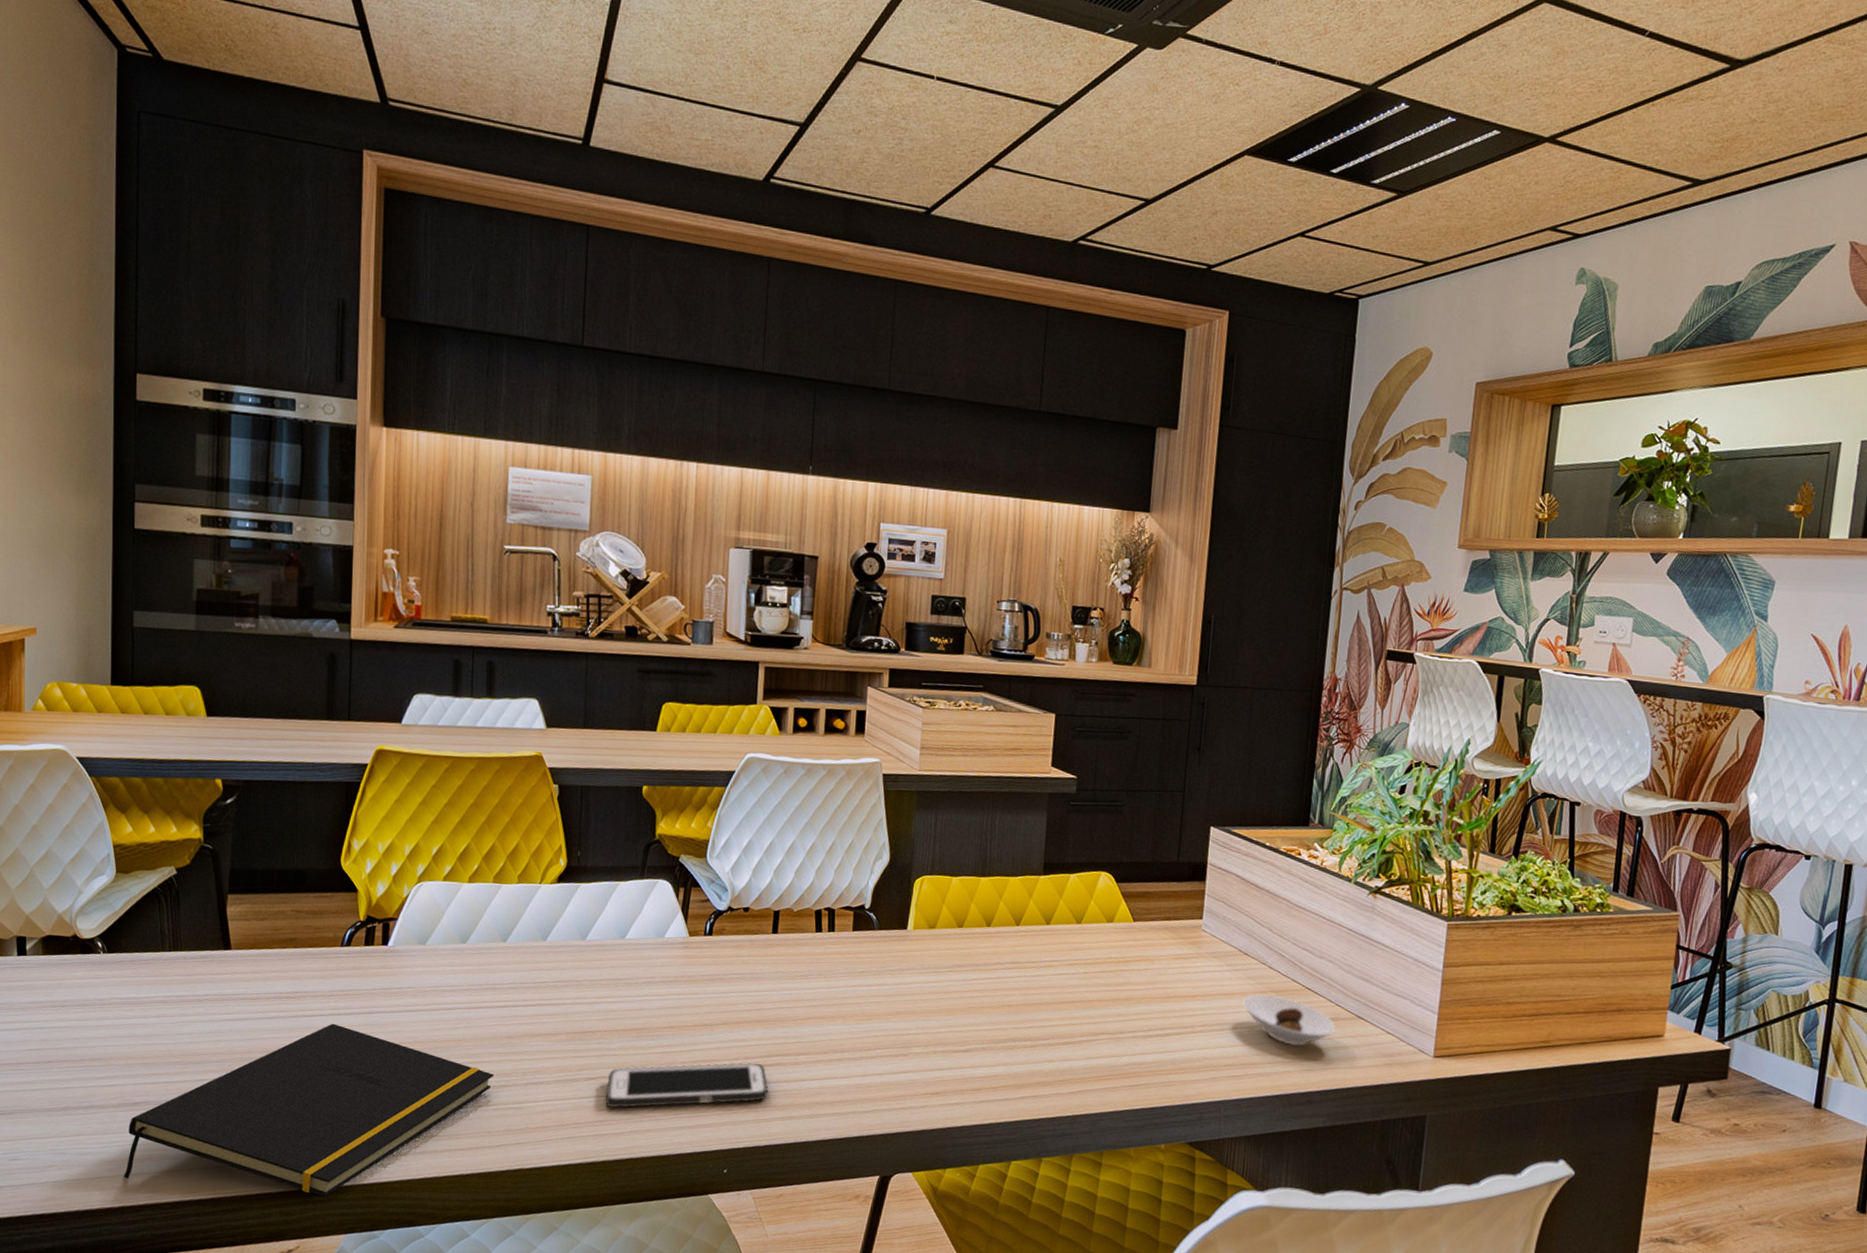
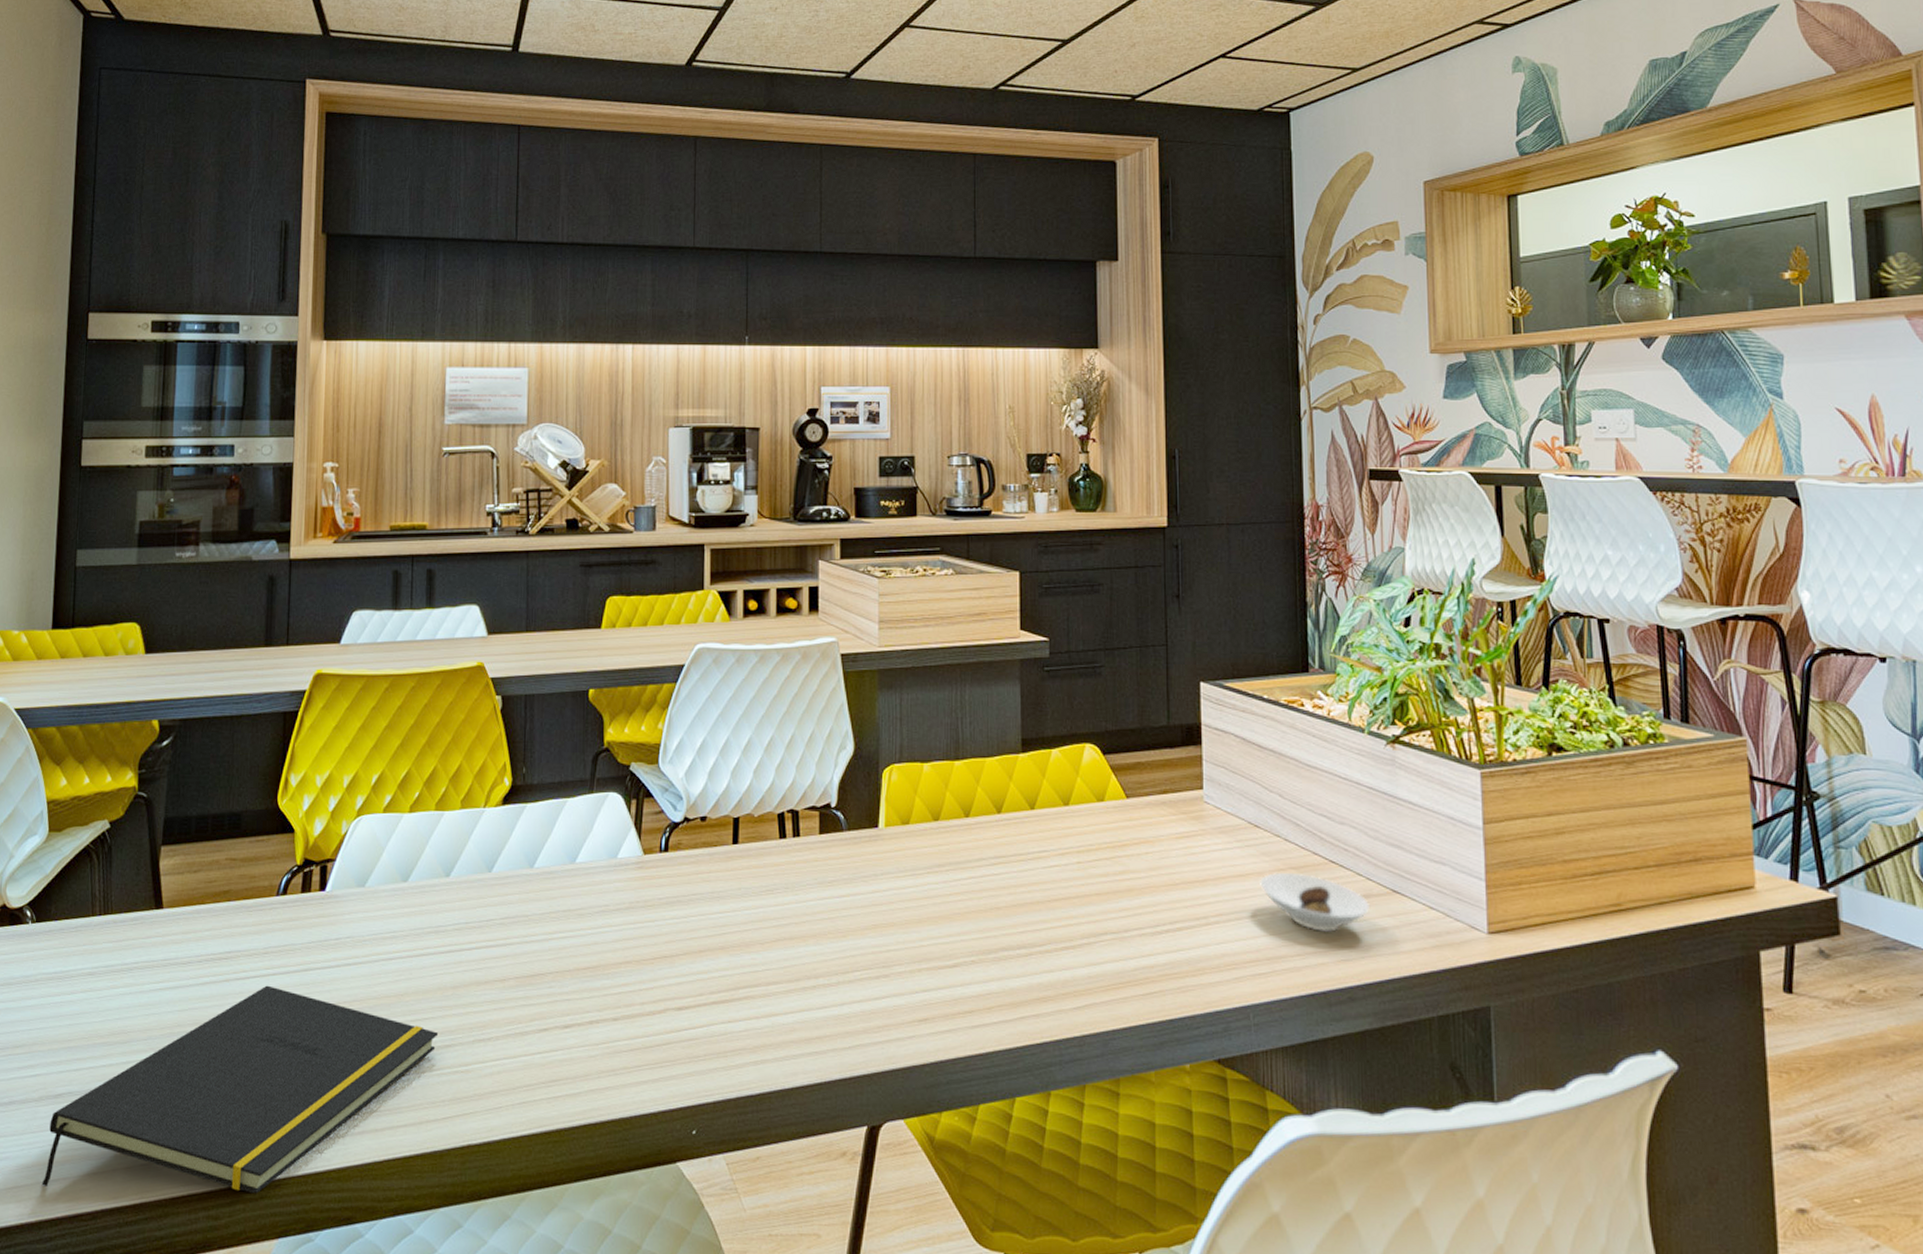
cell phone: present [605,1063,769,1108] -> none [559,998,738,1064]

